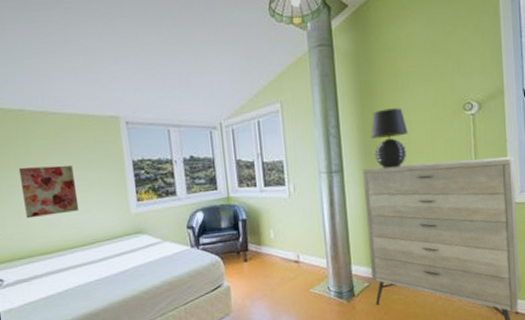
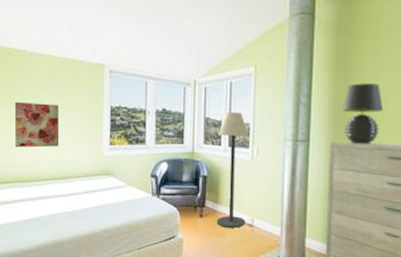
floor lamp: none [251,151,291,269] -> present [216,112,248,229]

